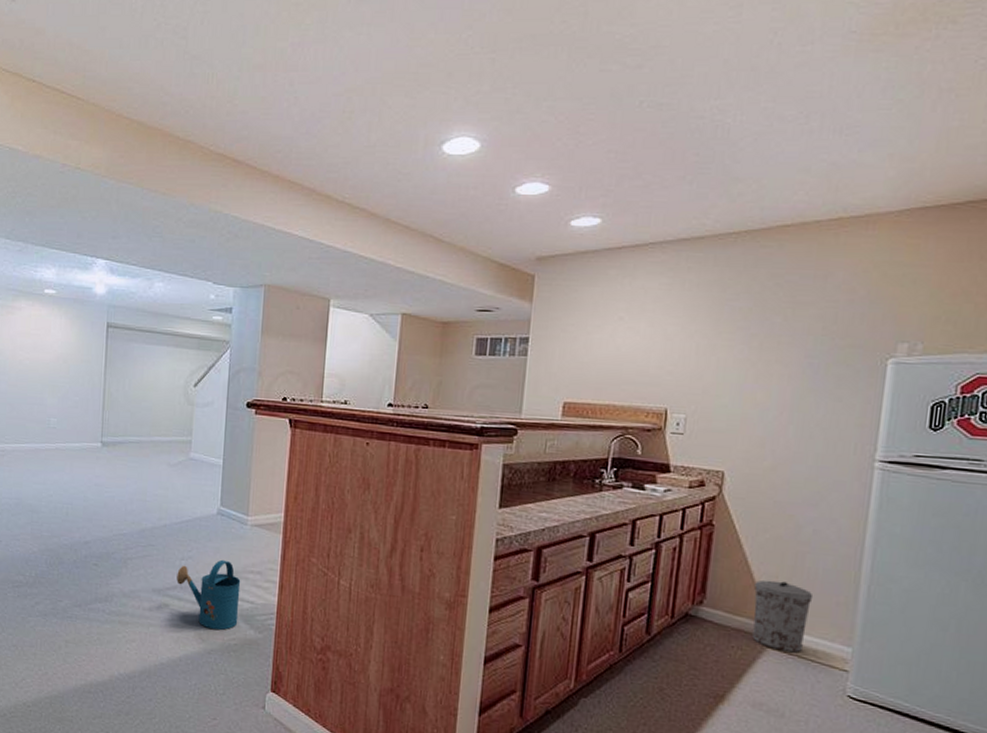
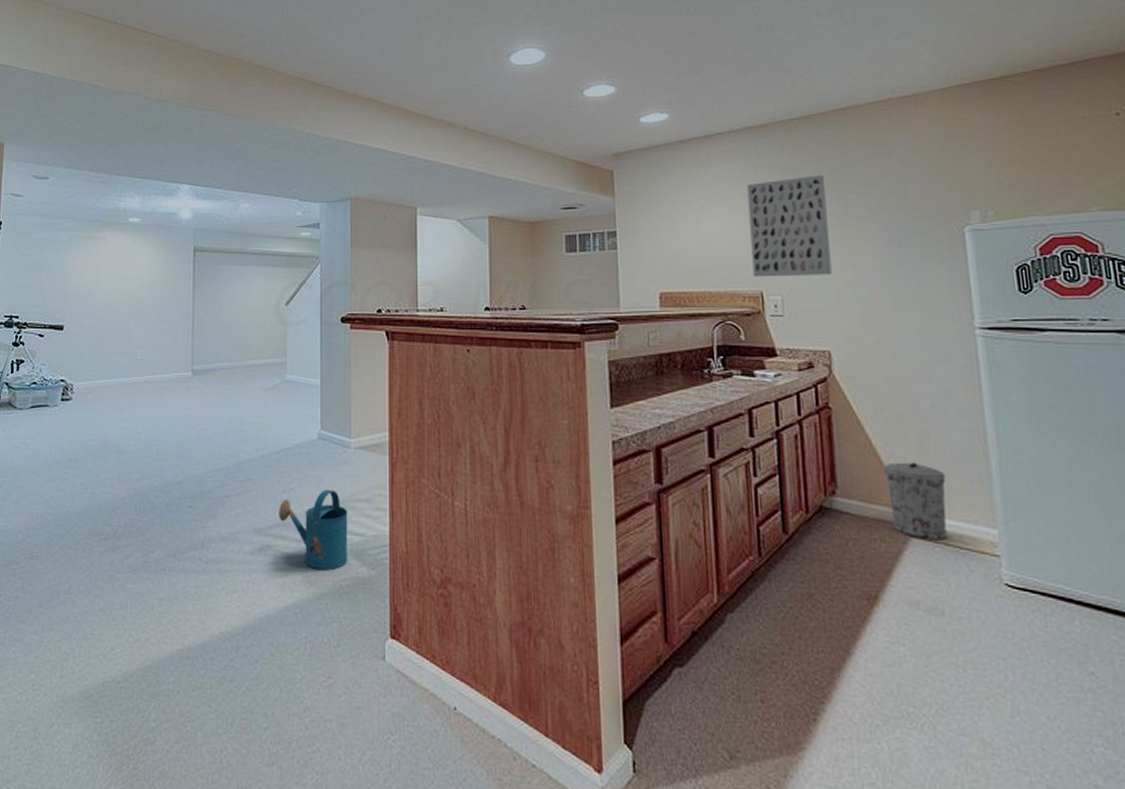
wall art: none [661,294,753,398] -> present [747,174,832,278]

